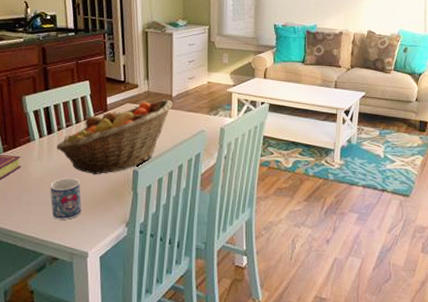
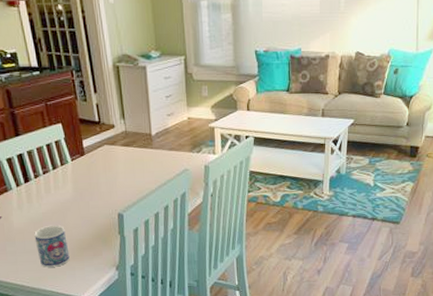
fruit basket: present [56,99,173,175] -> none [35,139,153,221]

